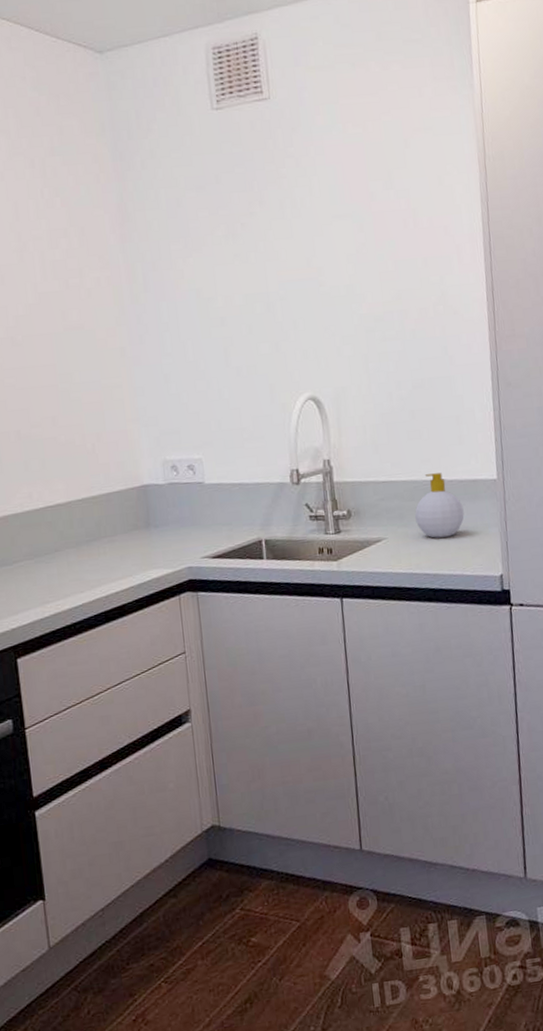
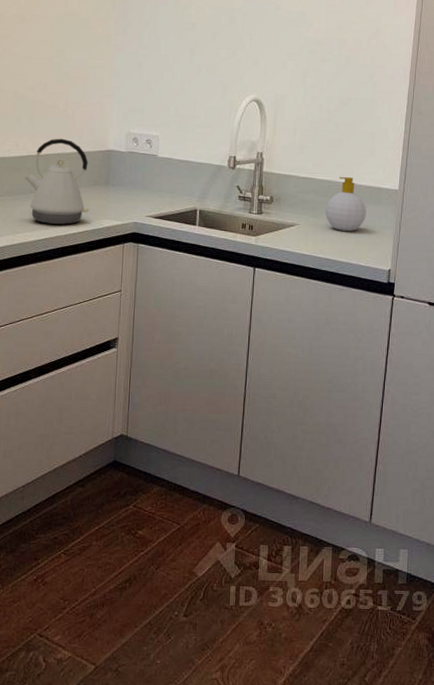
kettle: none [45,479,131,586] -> present [24,138,89,225]

